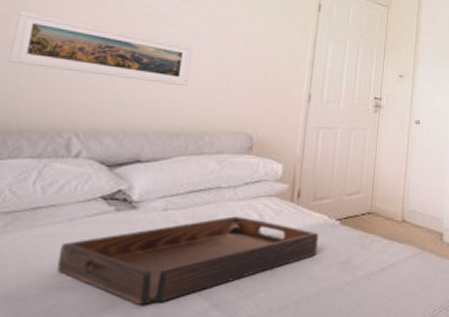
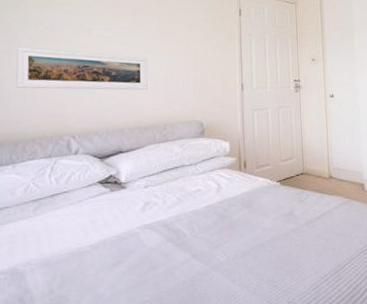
serving tray: present [57,216,319,305] -> none [75,186,265,260]

